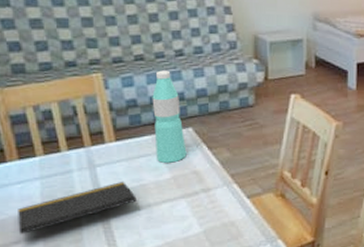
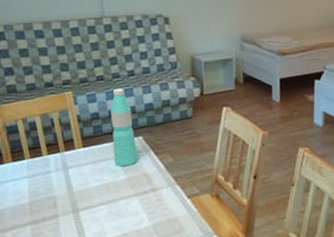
notepad: present [18,181,139,235] -> none [12,180,102,223]

